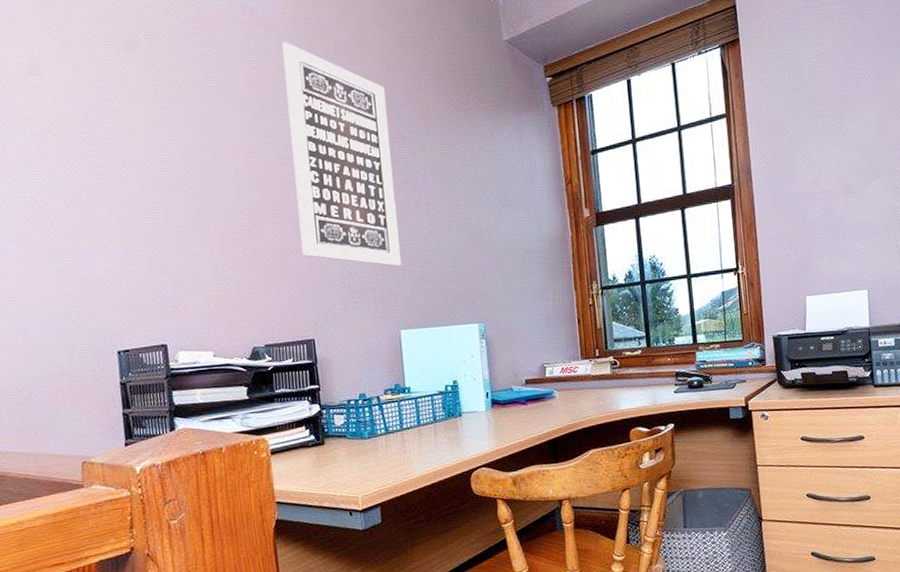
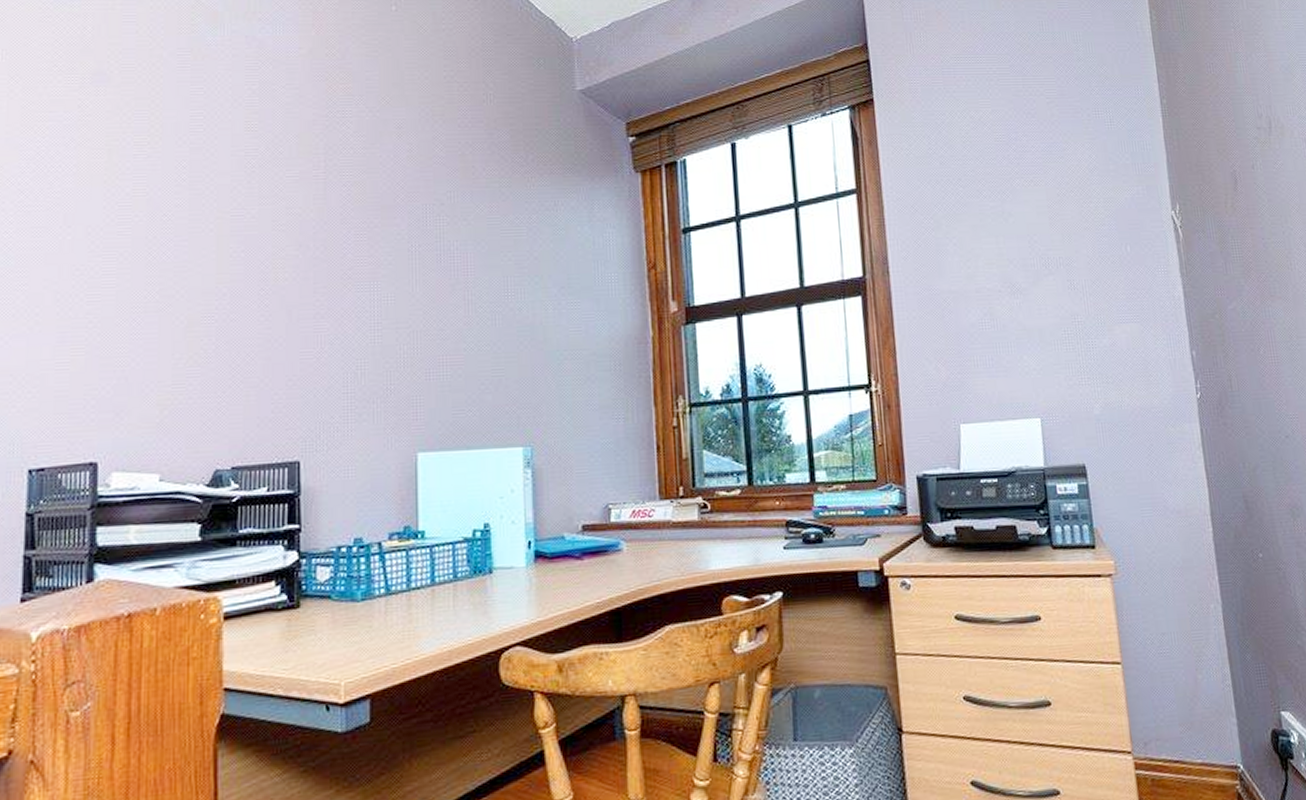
wall art: present [282,42,401,266] -> none [294,82,425,368]

